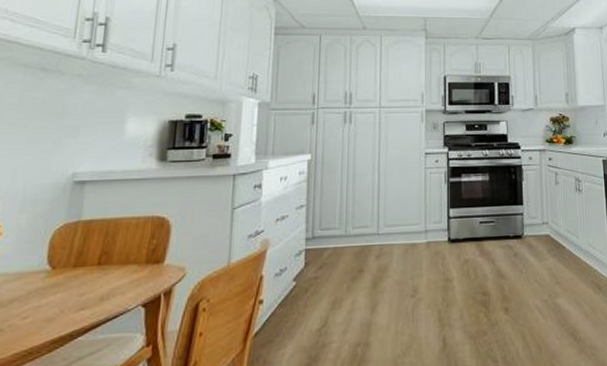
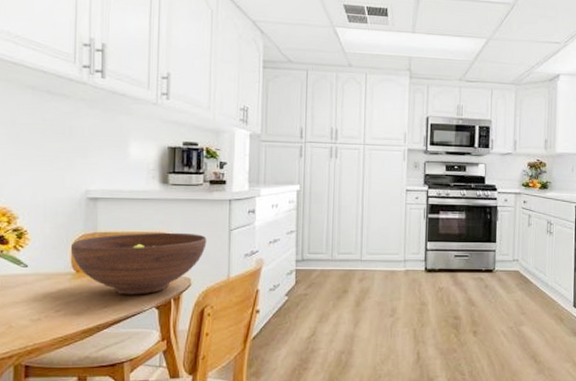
fruit bowl: none [48,214,206,293] -> present [70,232,207,295]

